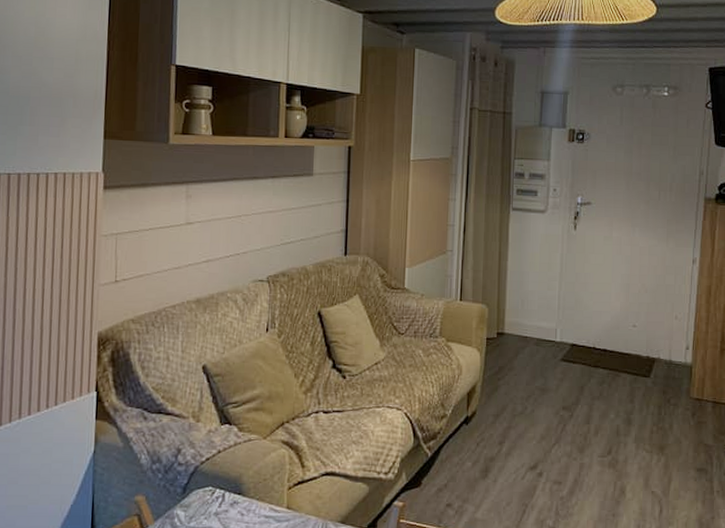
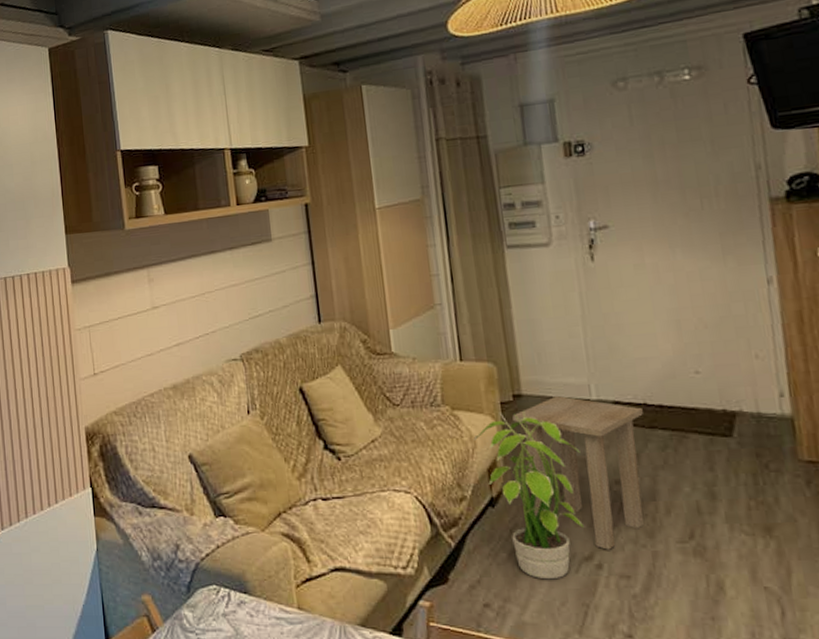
potted plant: none [460,347,541,485] -> present [473,411,583,580]
side table: none [494,337,592,461] -> present [512,396,644,550]

